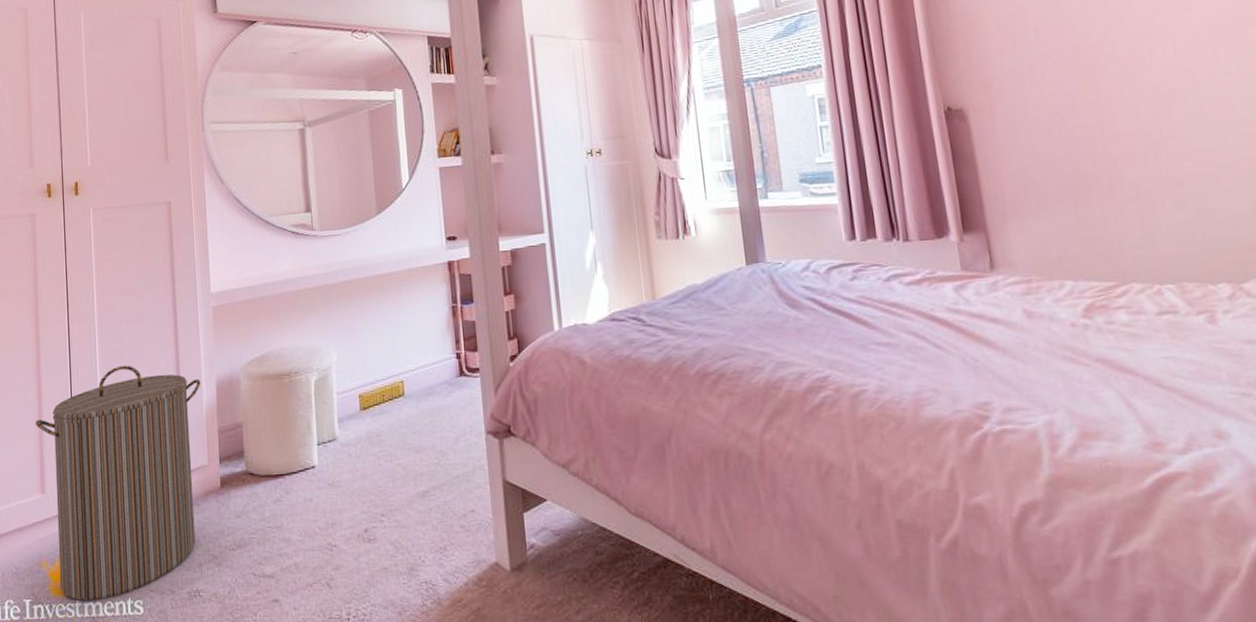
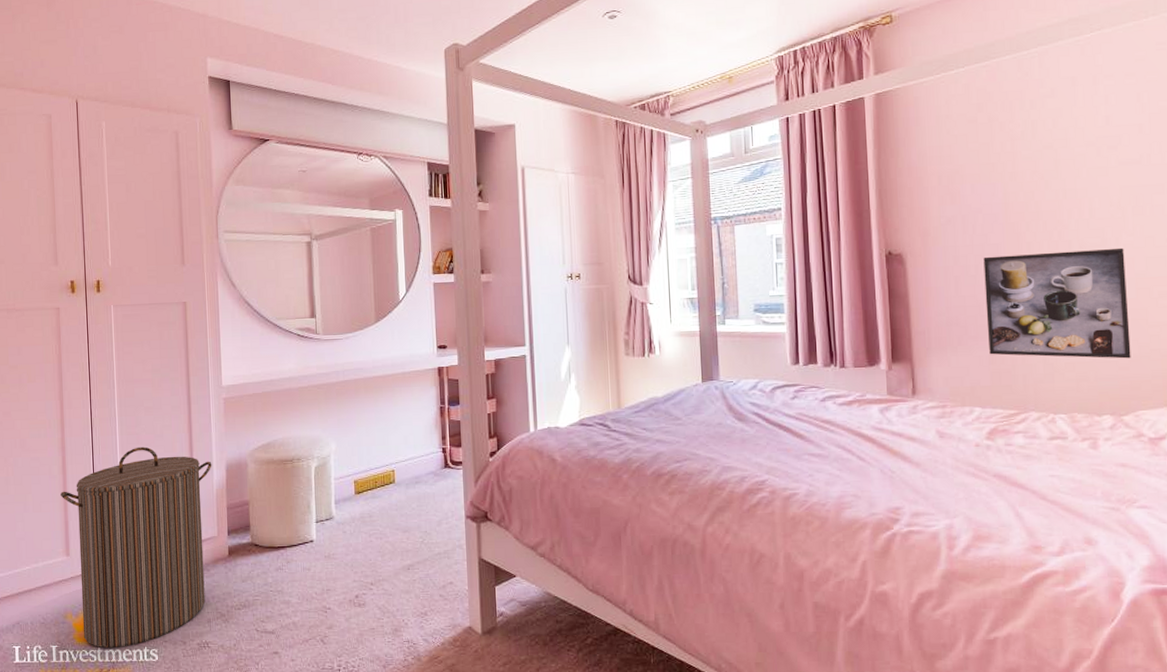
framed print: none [1057,89,1244,219] -> present [983,247,1131,359]

